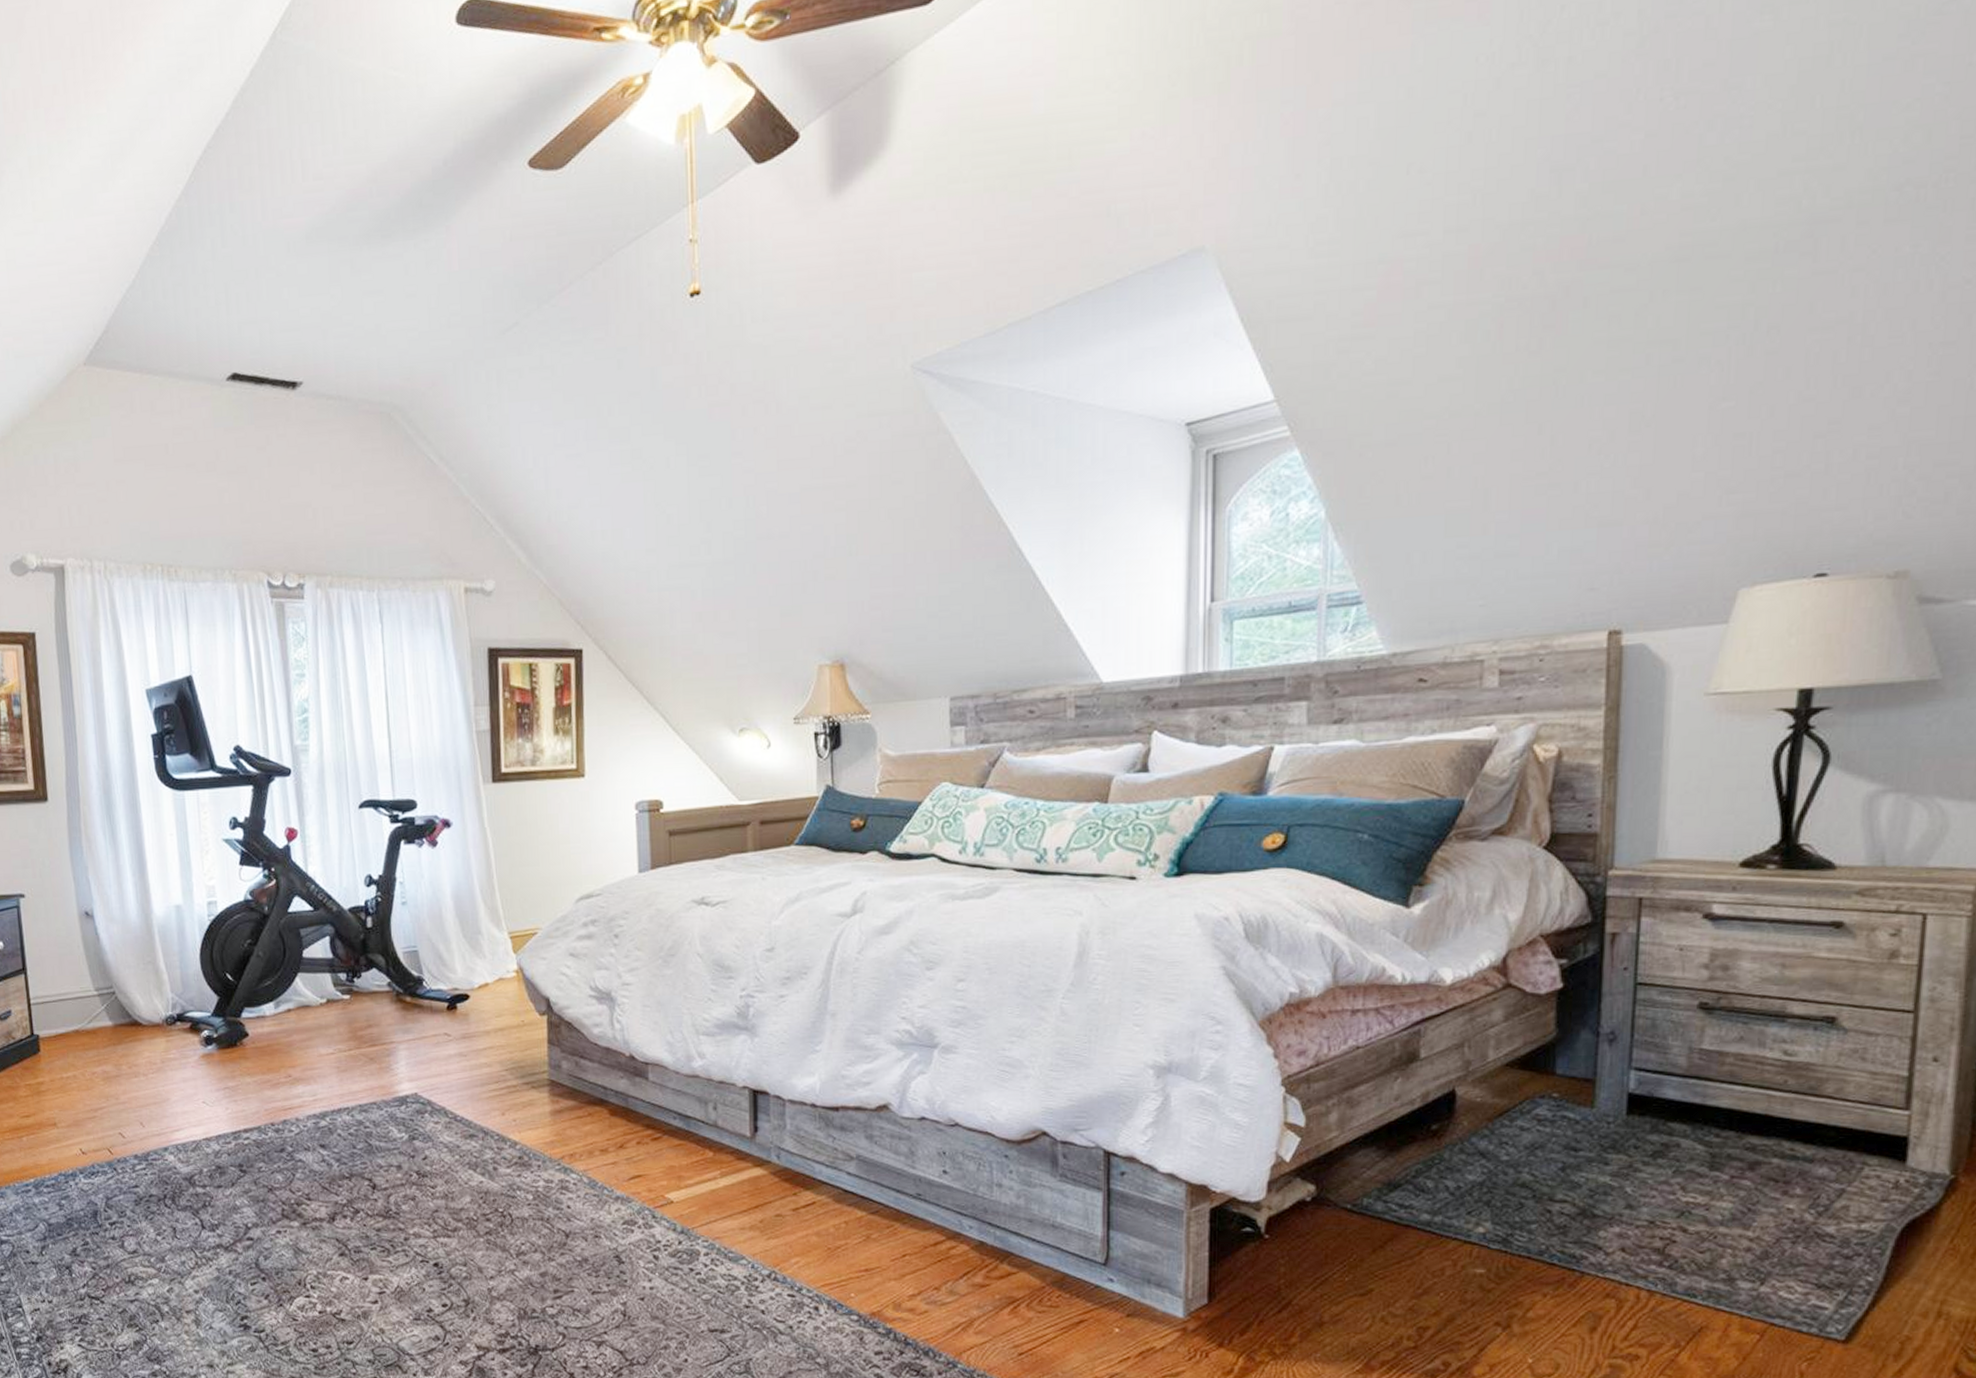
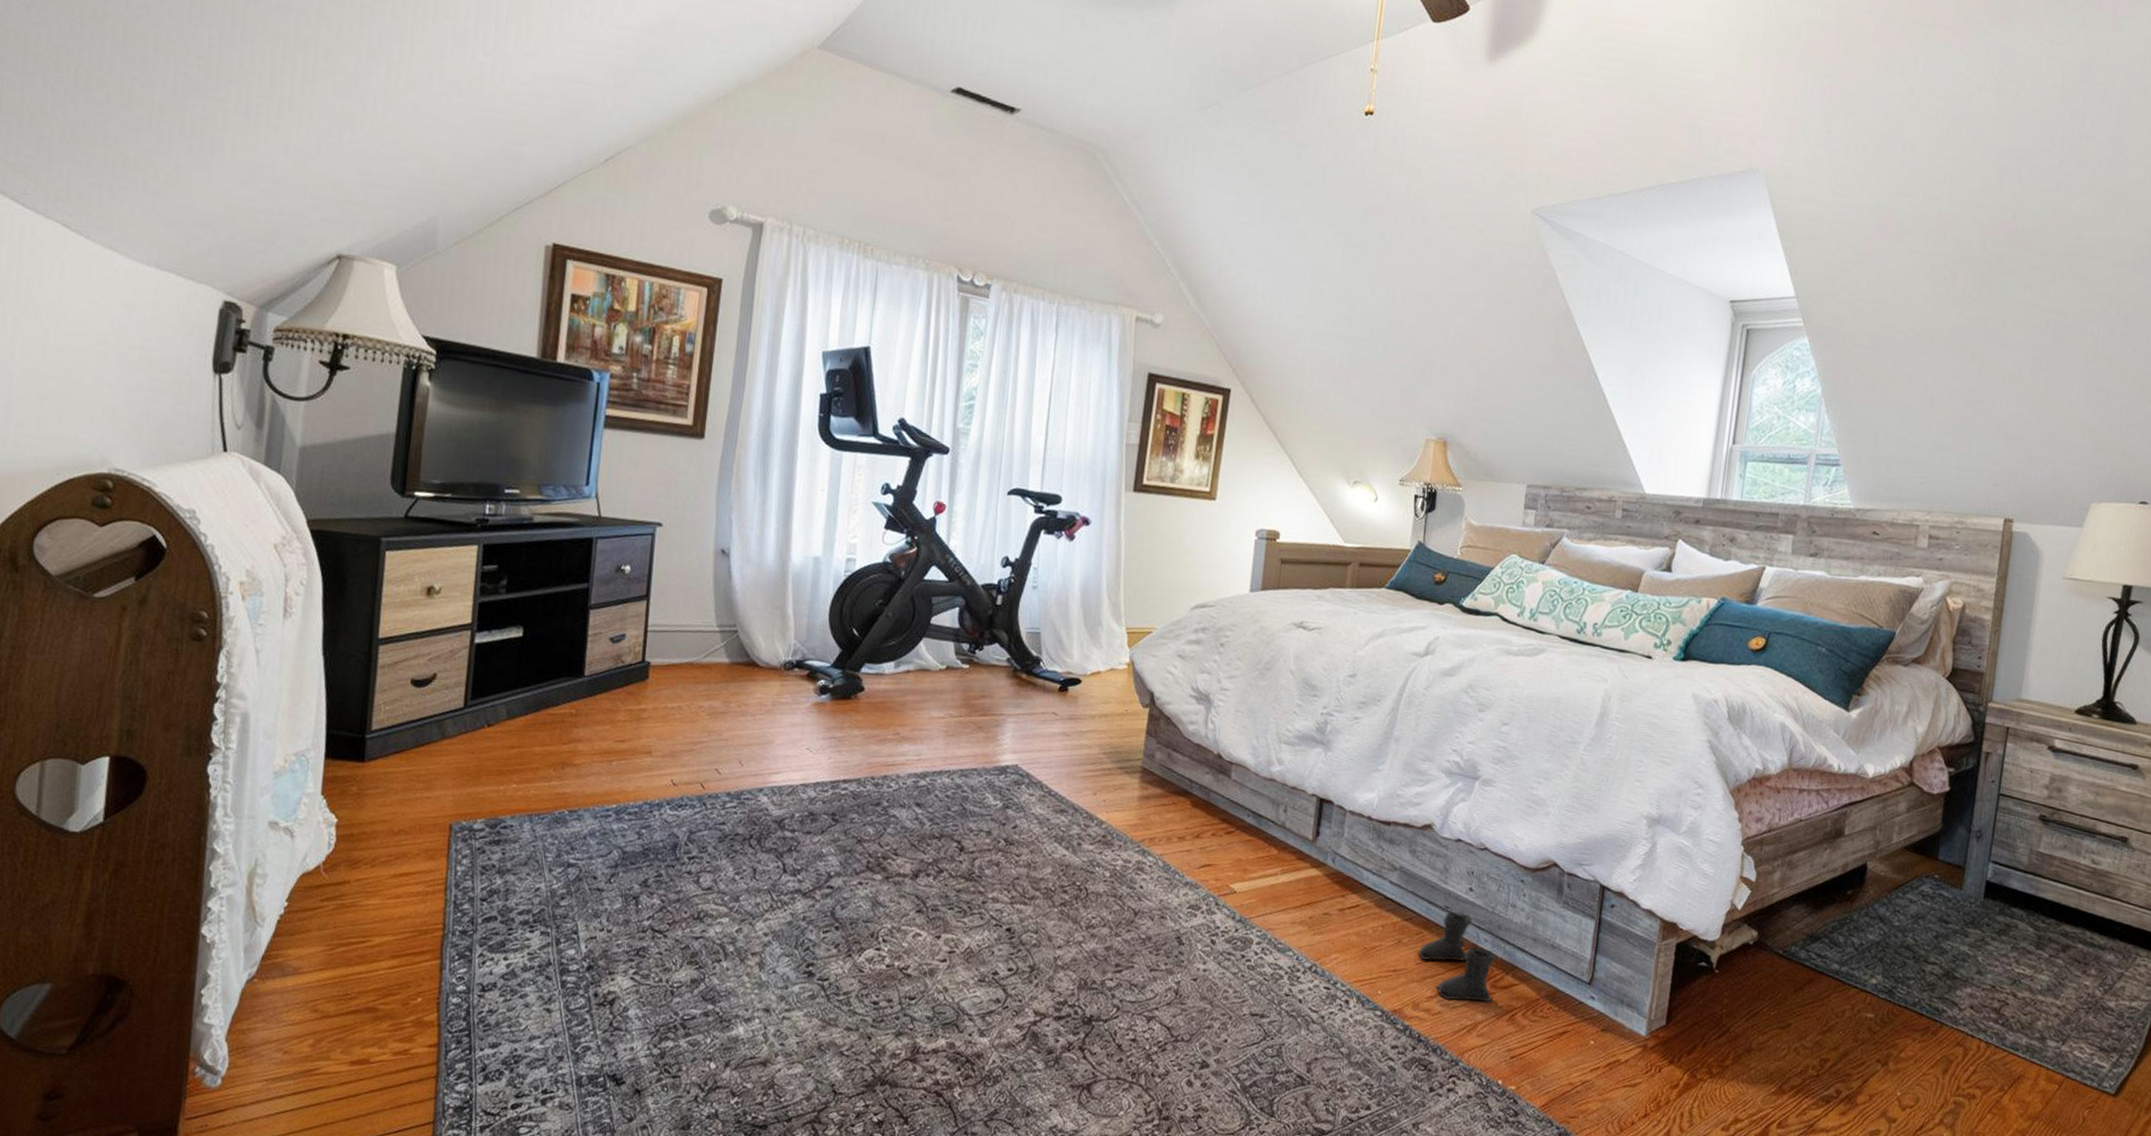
boots: none [892,1198,988,1297] -> present [1418,911,1496,1002]

